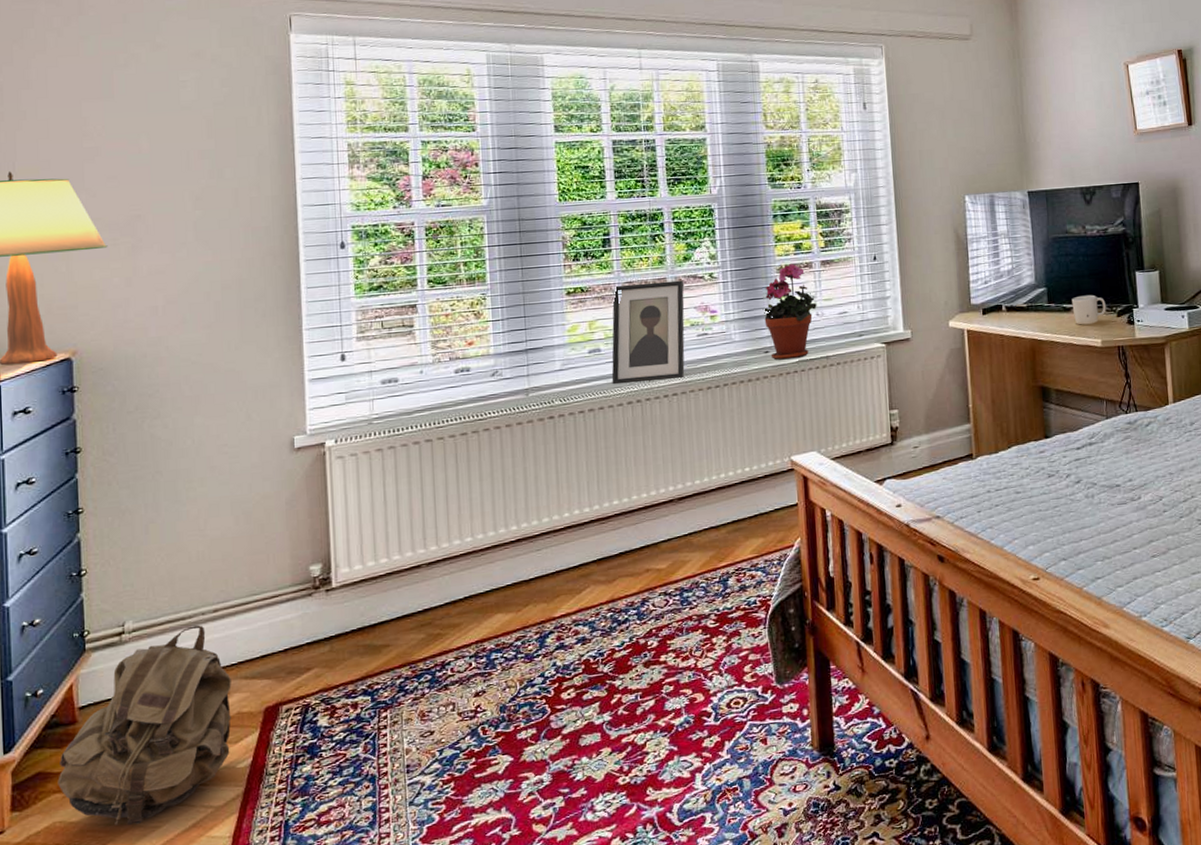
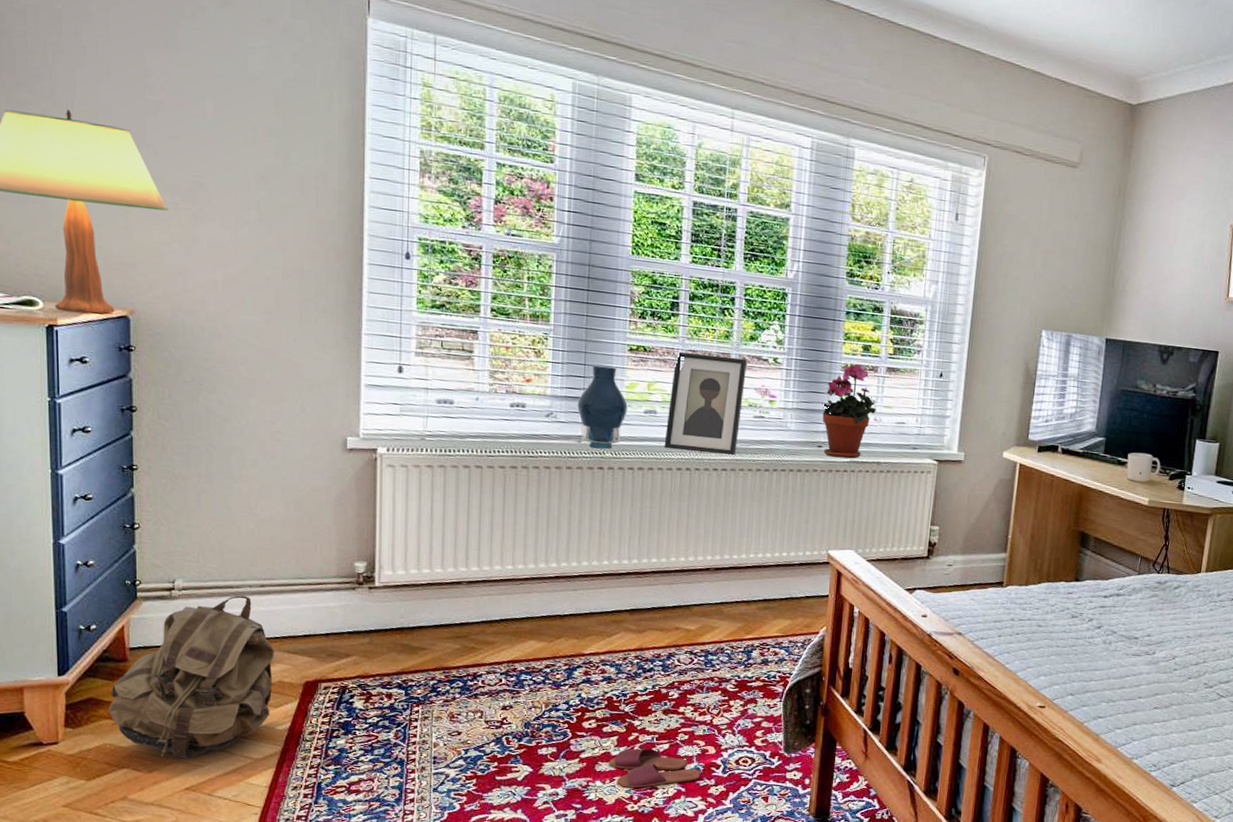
vase: none [521,314,572,399] -> present [577,365,628,450]
slippers: none [593,709,692,759] -> present [609,748,701,788]

